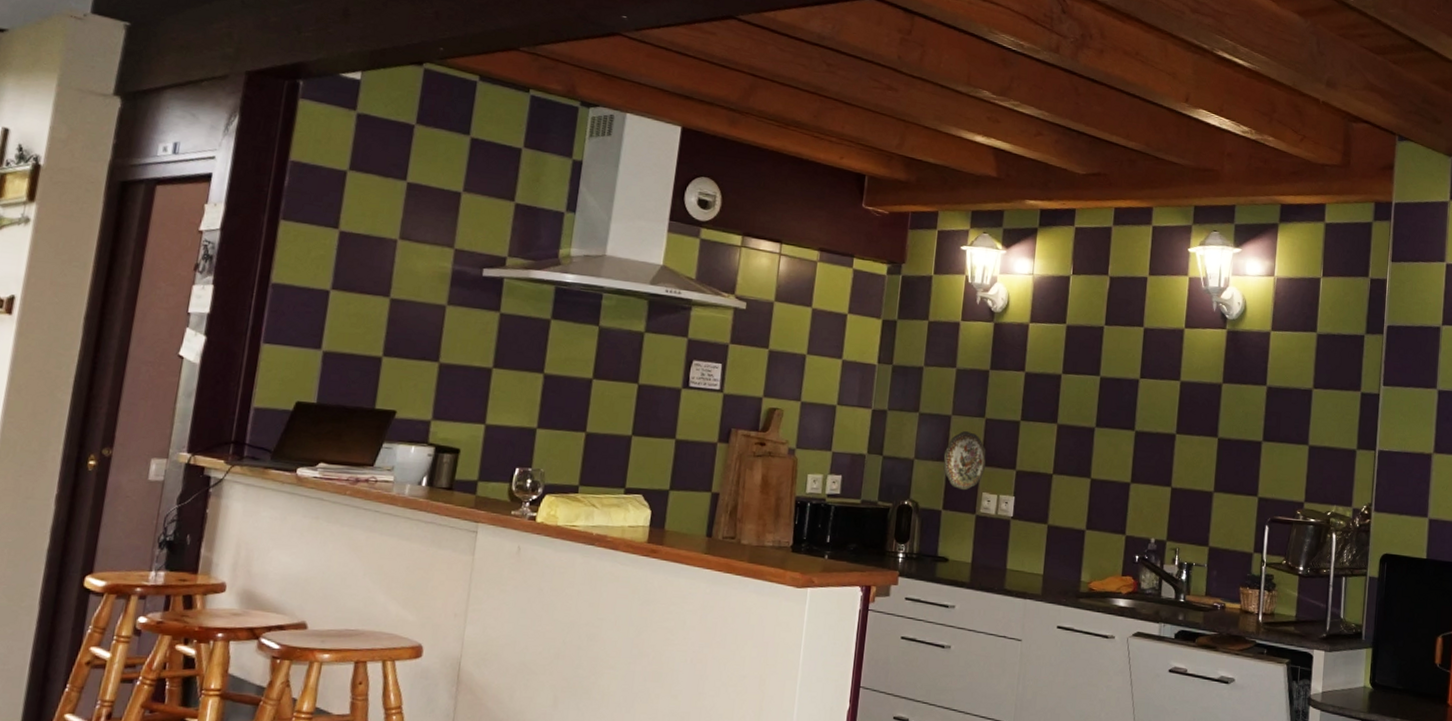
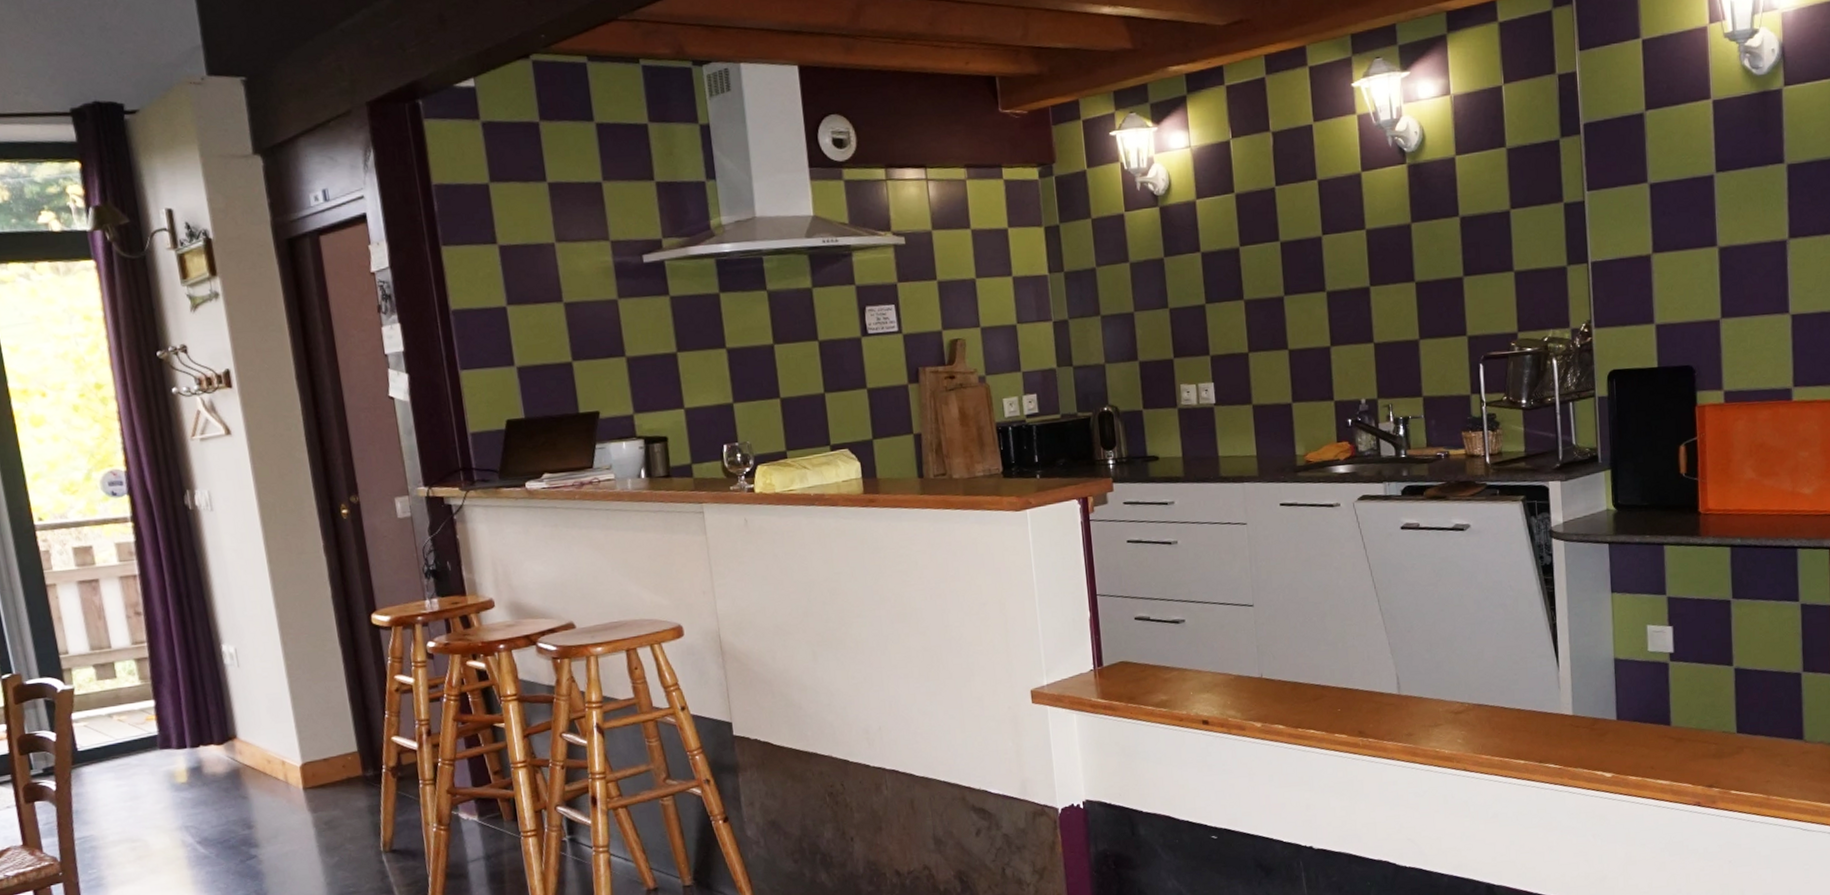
decorative plate: present [943,431,986,491] -> none [1133,325,1178,387]

